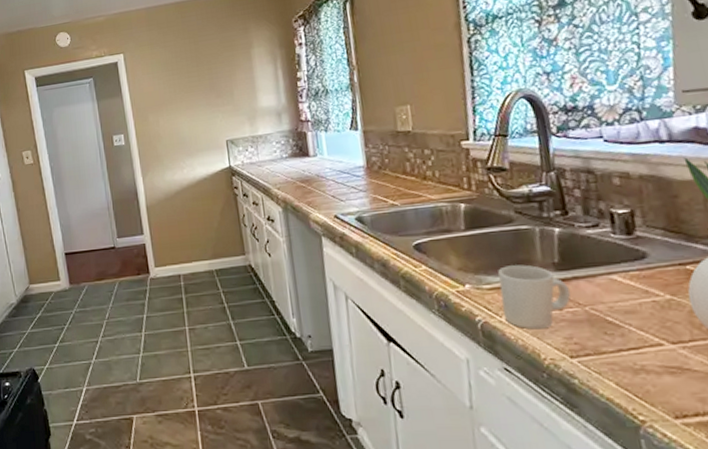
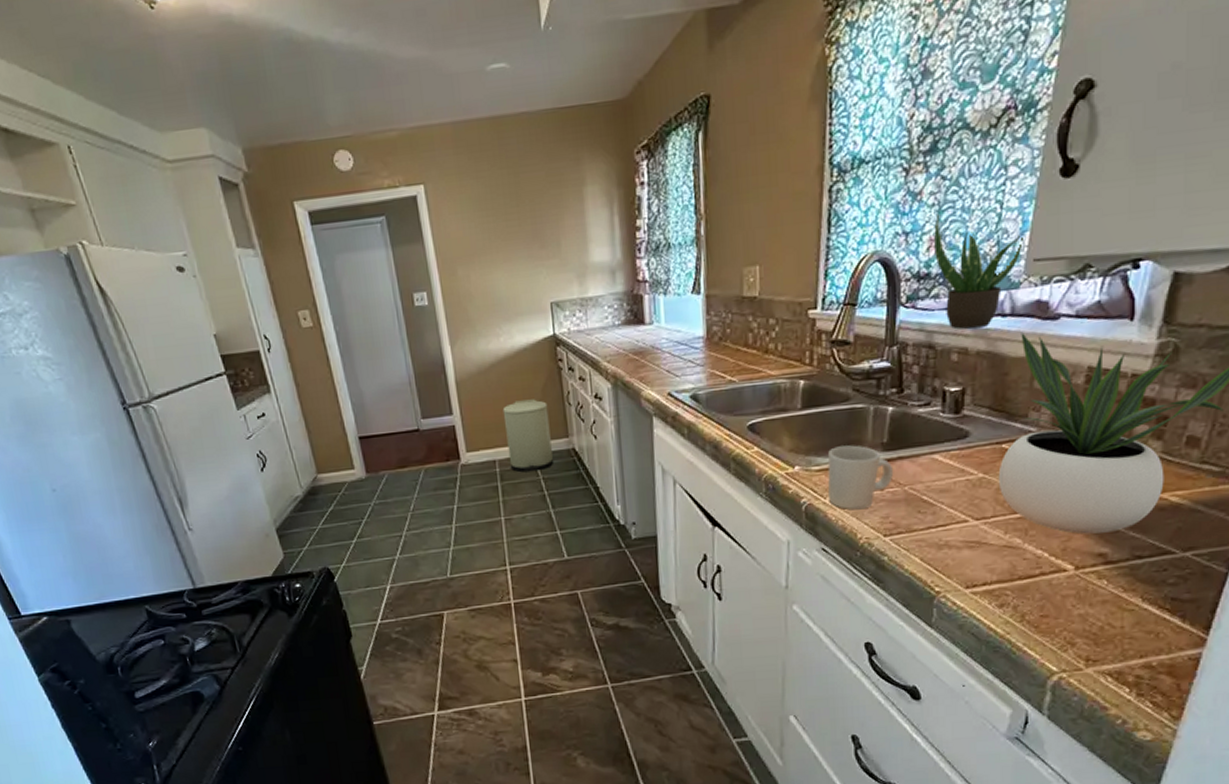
pedal bin: none [186,221,232,286] -> present [502,399,553,473]
potted plant: none [573,55,670,156] -> present [934,214,1026,330]

